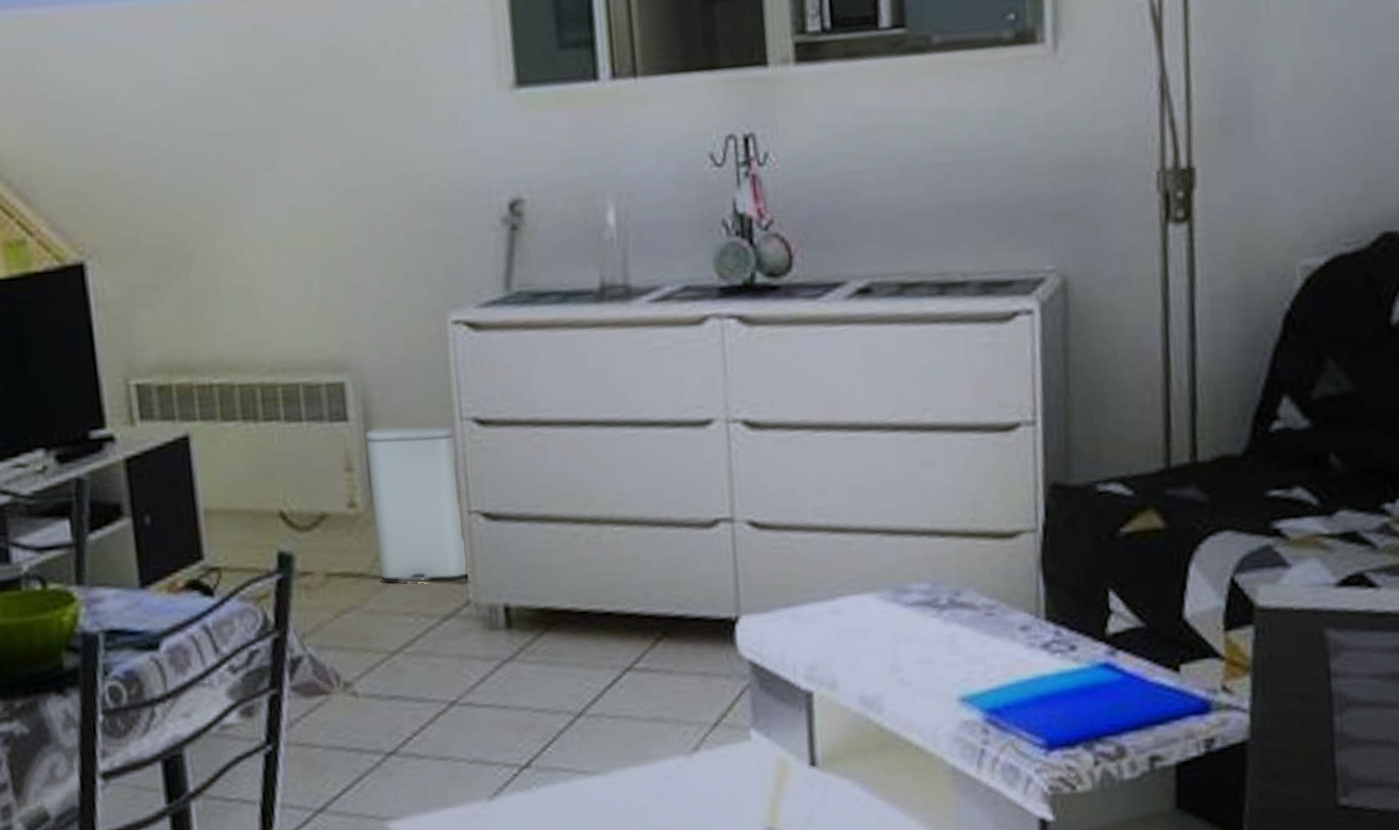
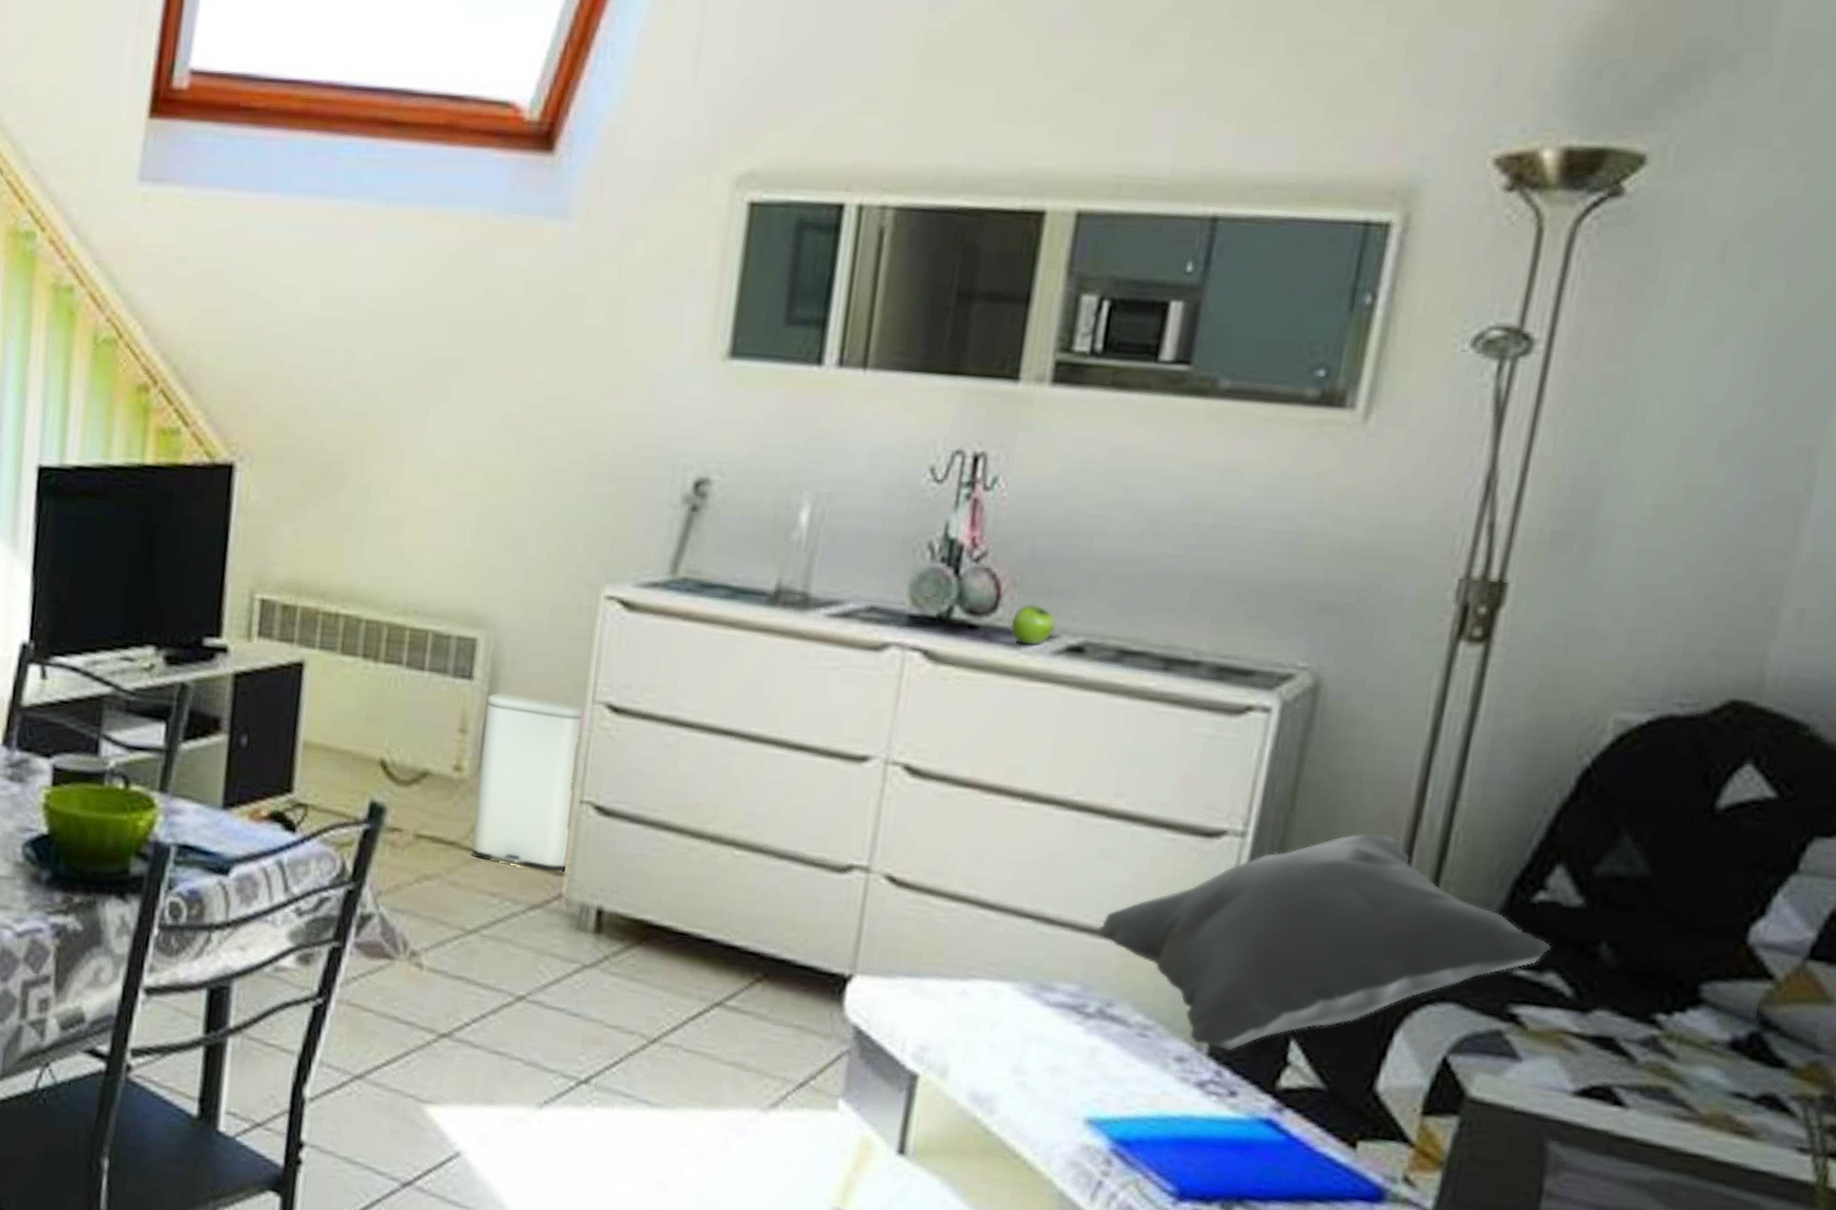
fruit: none [806,257,843,295] -> present [1011,603,1056,645]
cushion: none [934,399,1293,612] -> present [1098,832,1552,1051]

